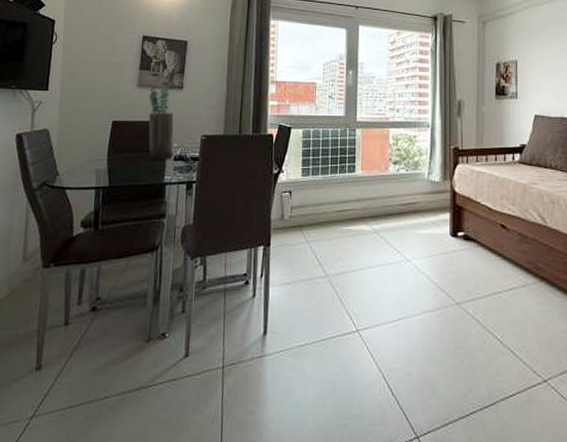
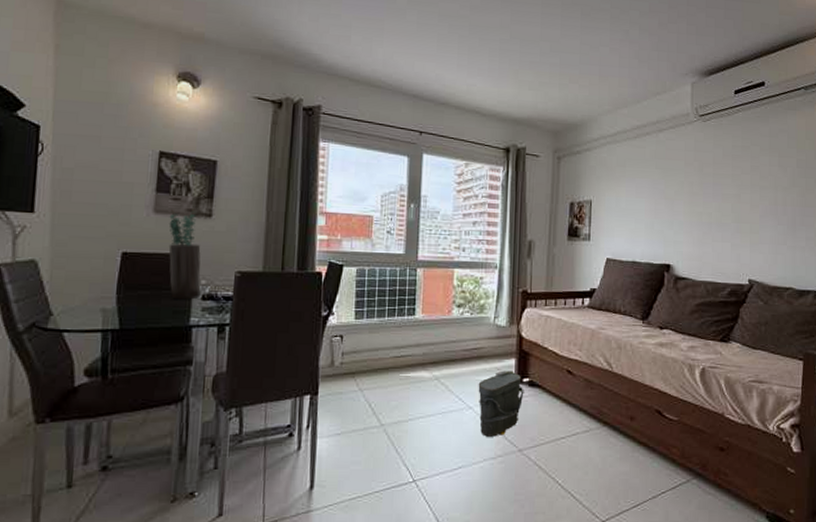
bag: none [415,224,460,289] -> present [478,370,524,437]

